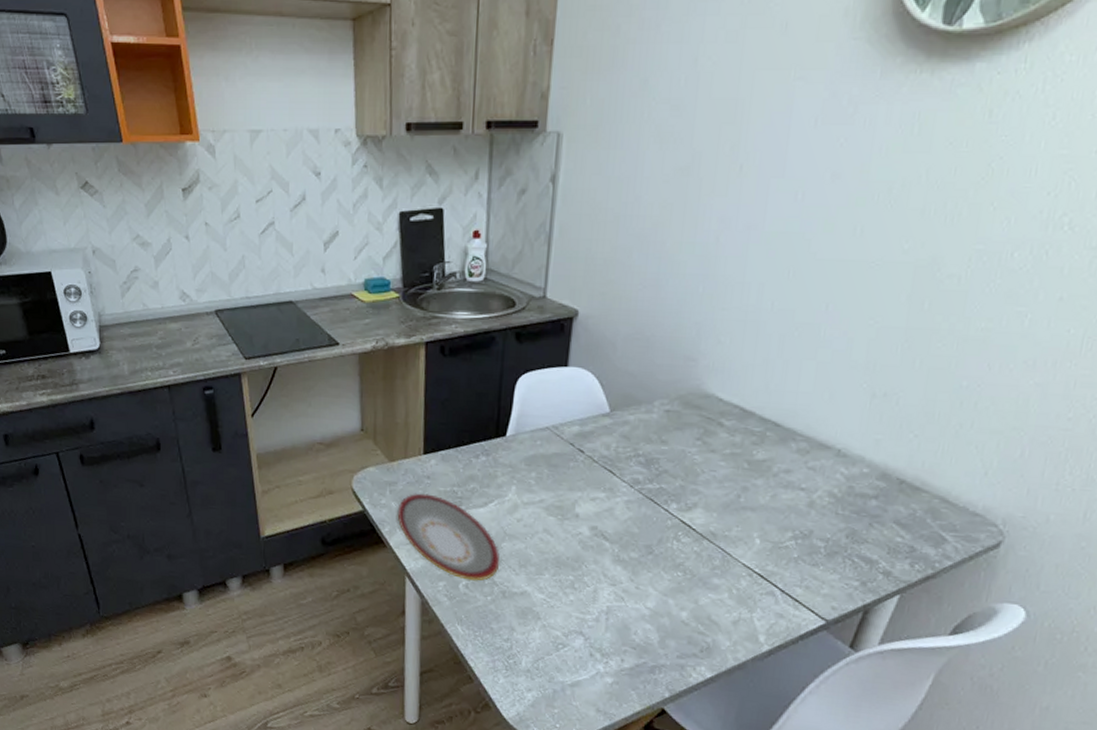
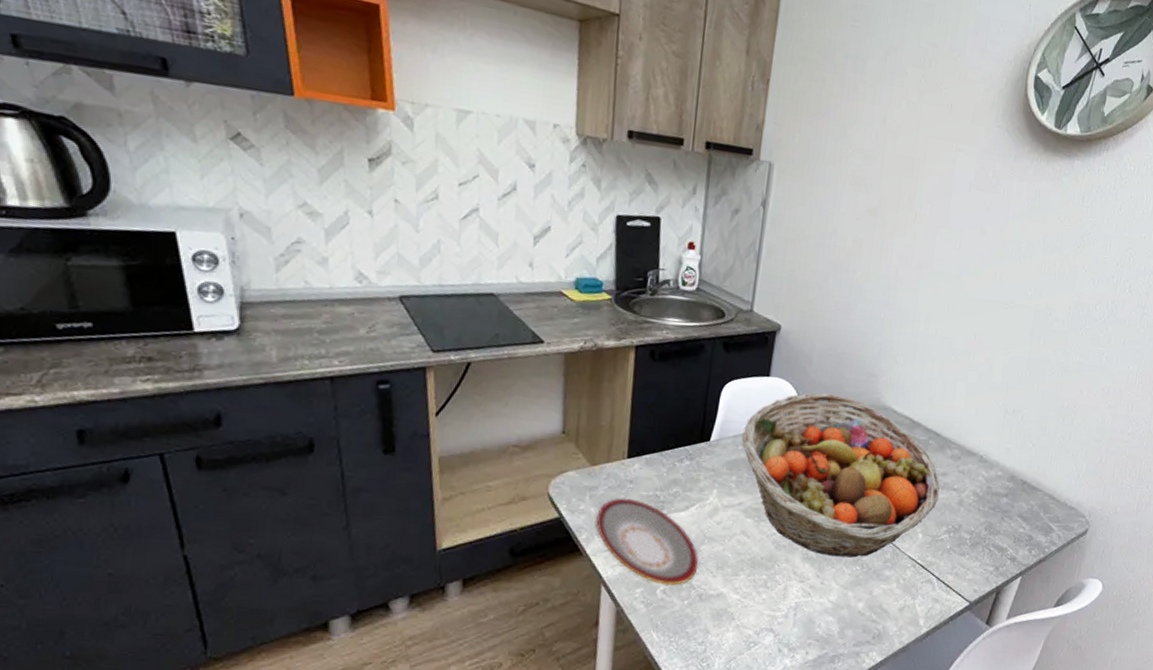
fruit basket: none [539,381,782,563] -> present [741,392,940,558]

